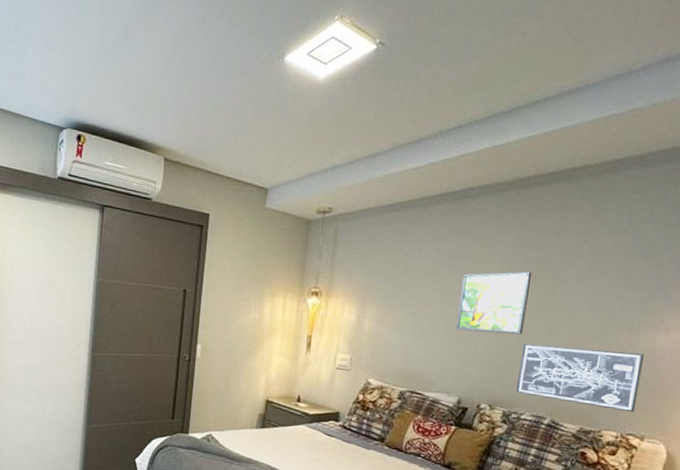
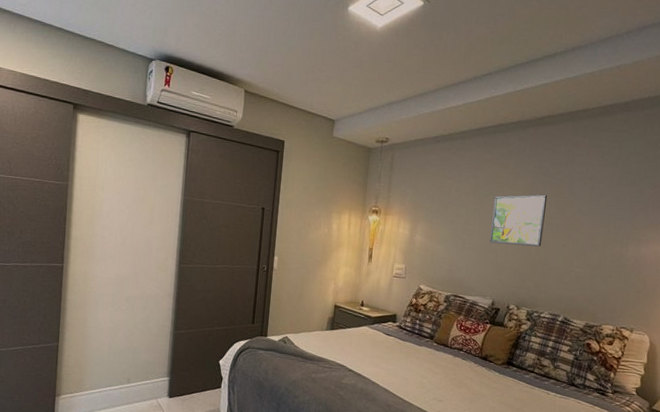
wall art: present [515,343,644,413] -> none [536,253,631,310]

